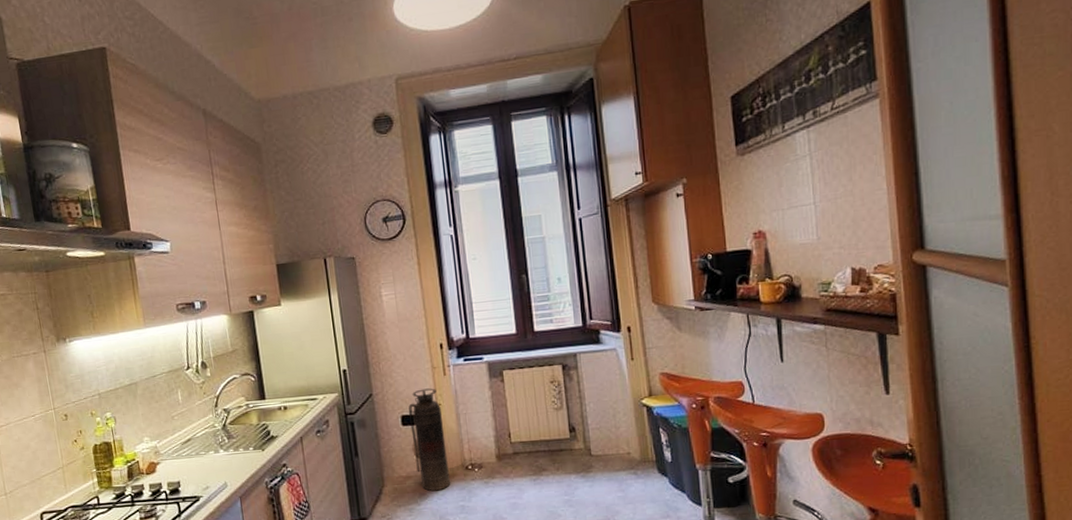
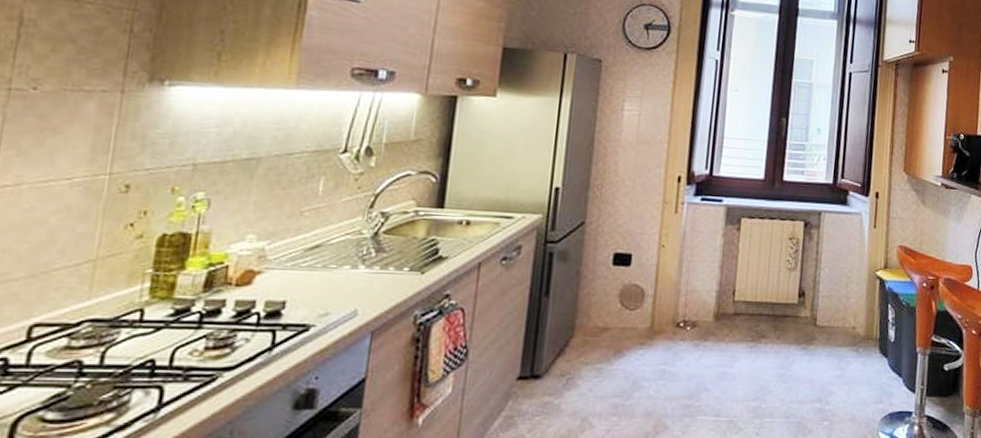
fire extinguisher: present [408,388,451,492] -> none [618,225,664,350]

